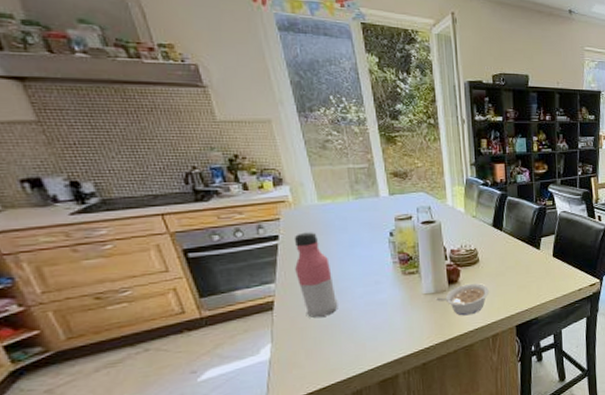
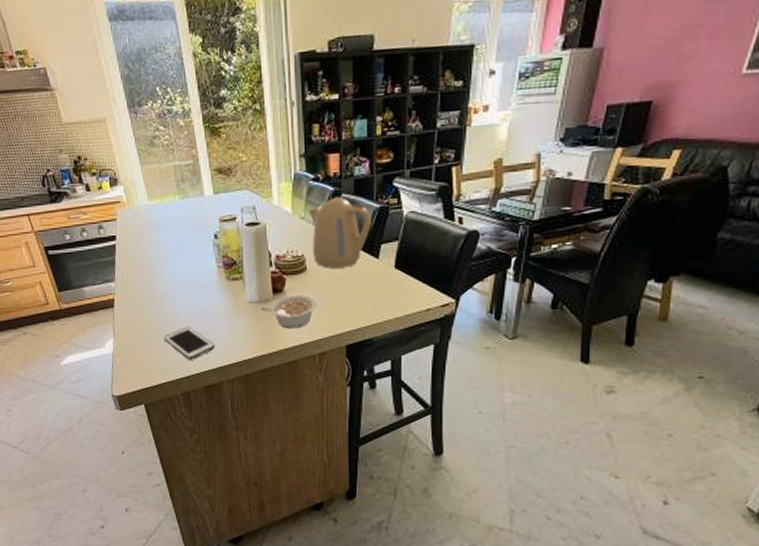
water bottle: present [294,232,338,318] -> none [128,233,168,317]
cell phone: none [334,322,391,357] -> present [164,326,216,360]
kettle: none [479,199,533,259] -> present [308,196,371,268]

